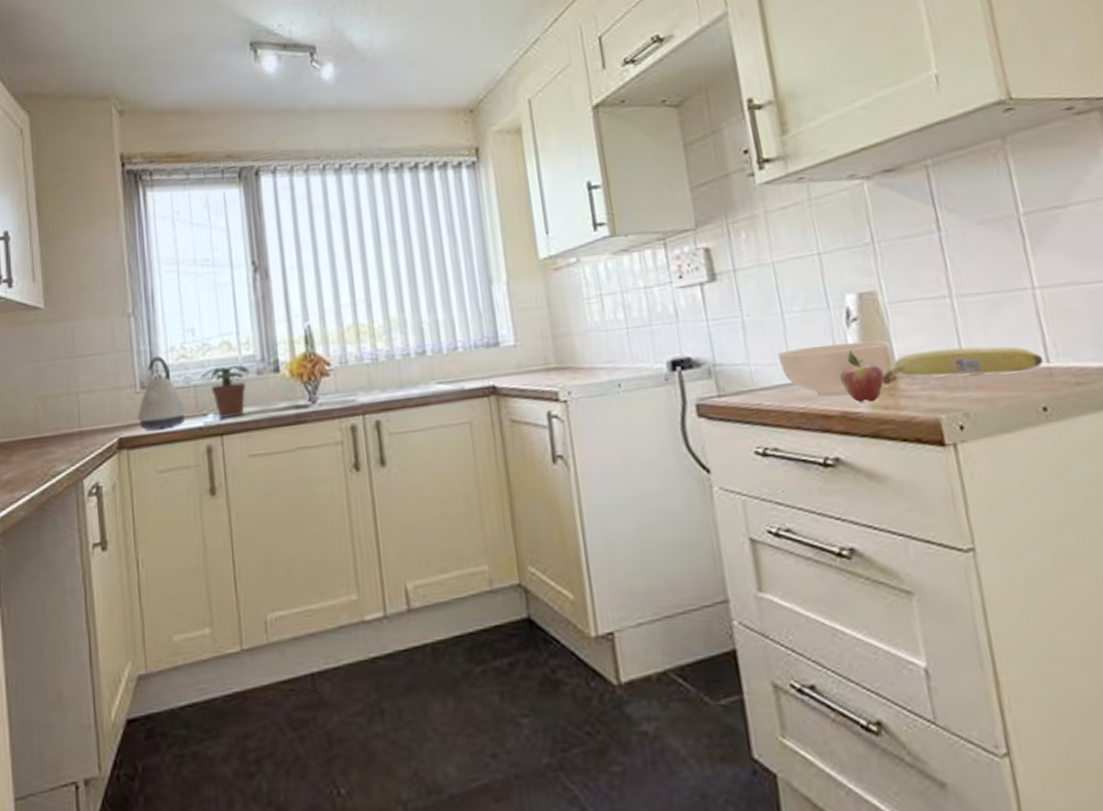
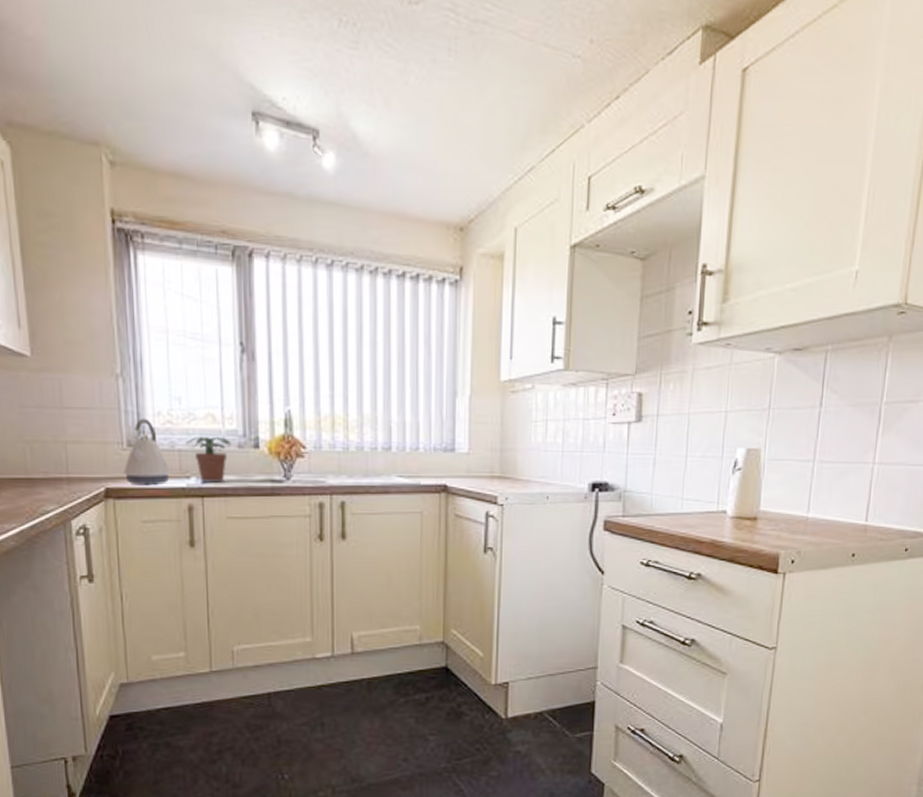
bowl: present [777,340,892,397] -> none [674,486,761,527]
fruit: present [839,350,885,403] -> none [716,493,749,535]
fruit: present [881,346,1043,386] -> none [746,501,863,526]

